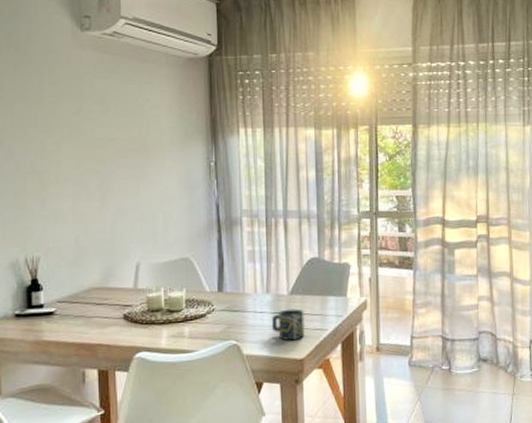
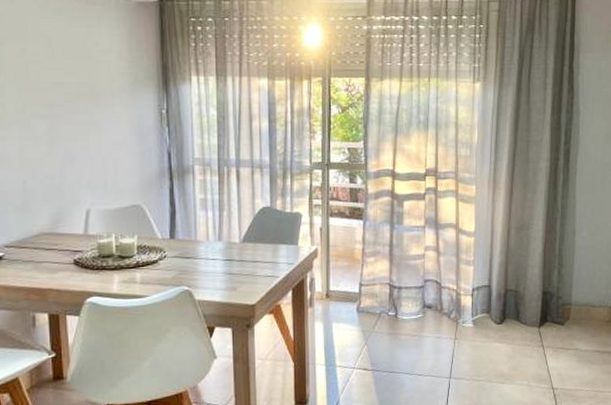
cup: present [272,309,305,341] -> none [224,256,256,287]

